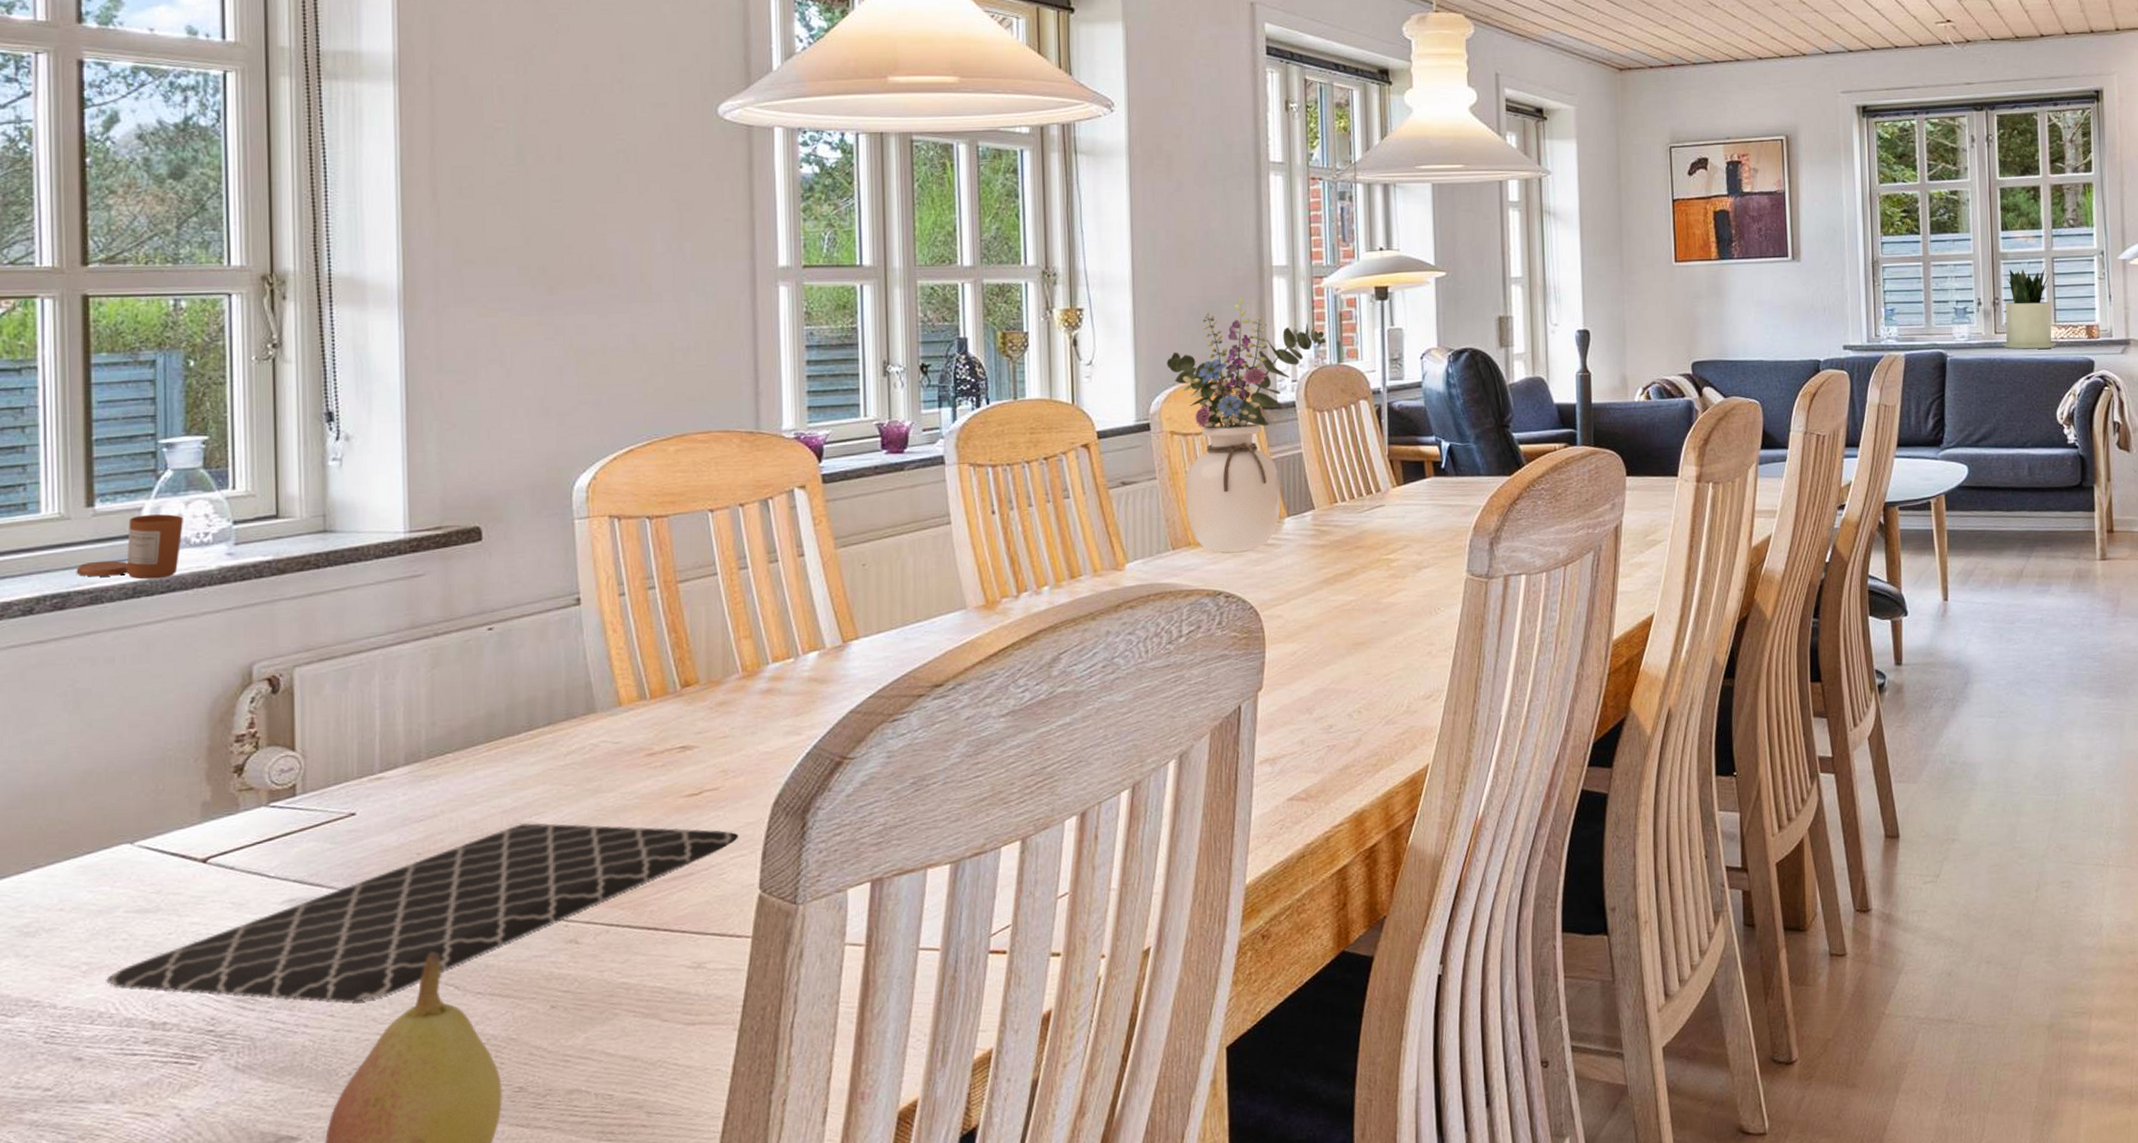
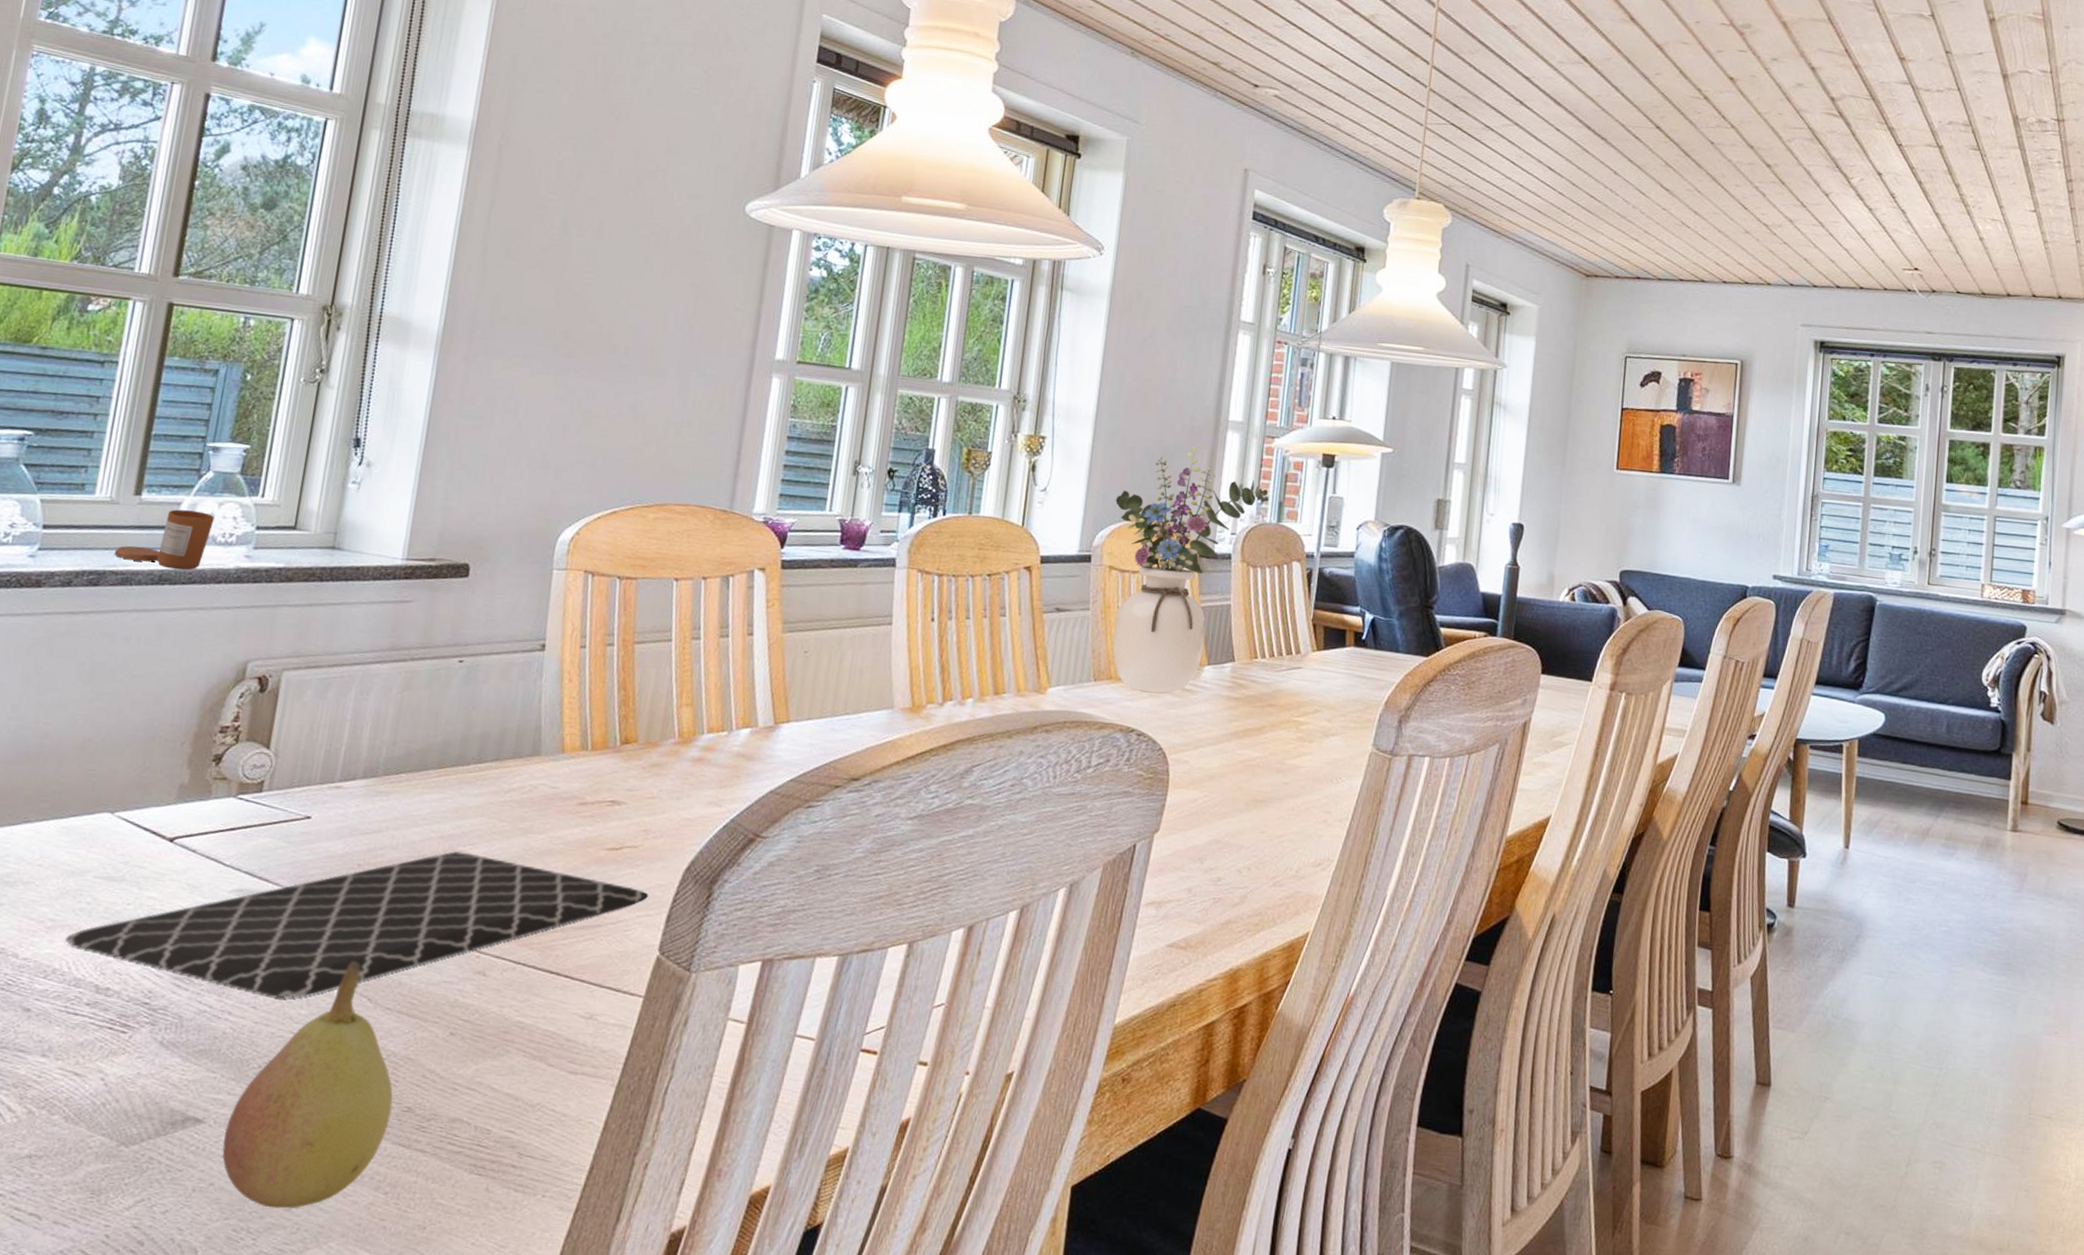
planter: present [2001,267,2056,350] -> none [1933,522,1991,608]

